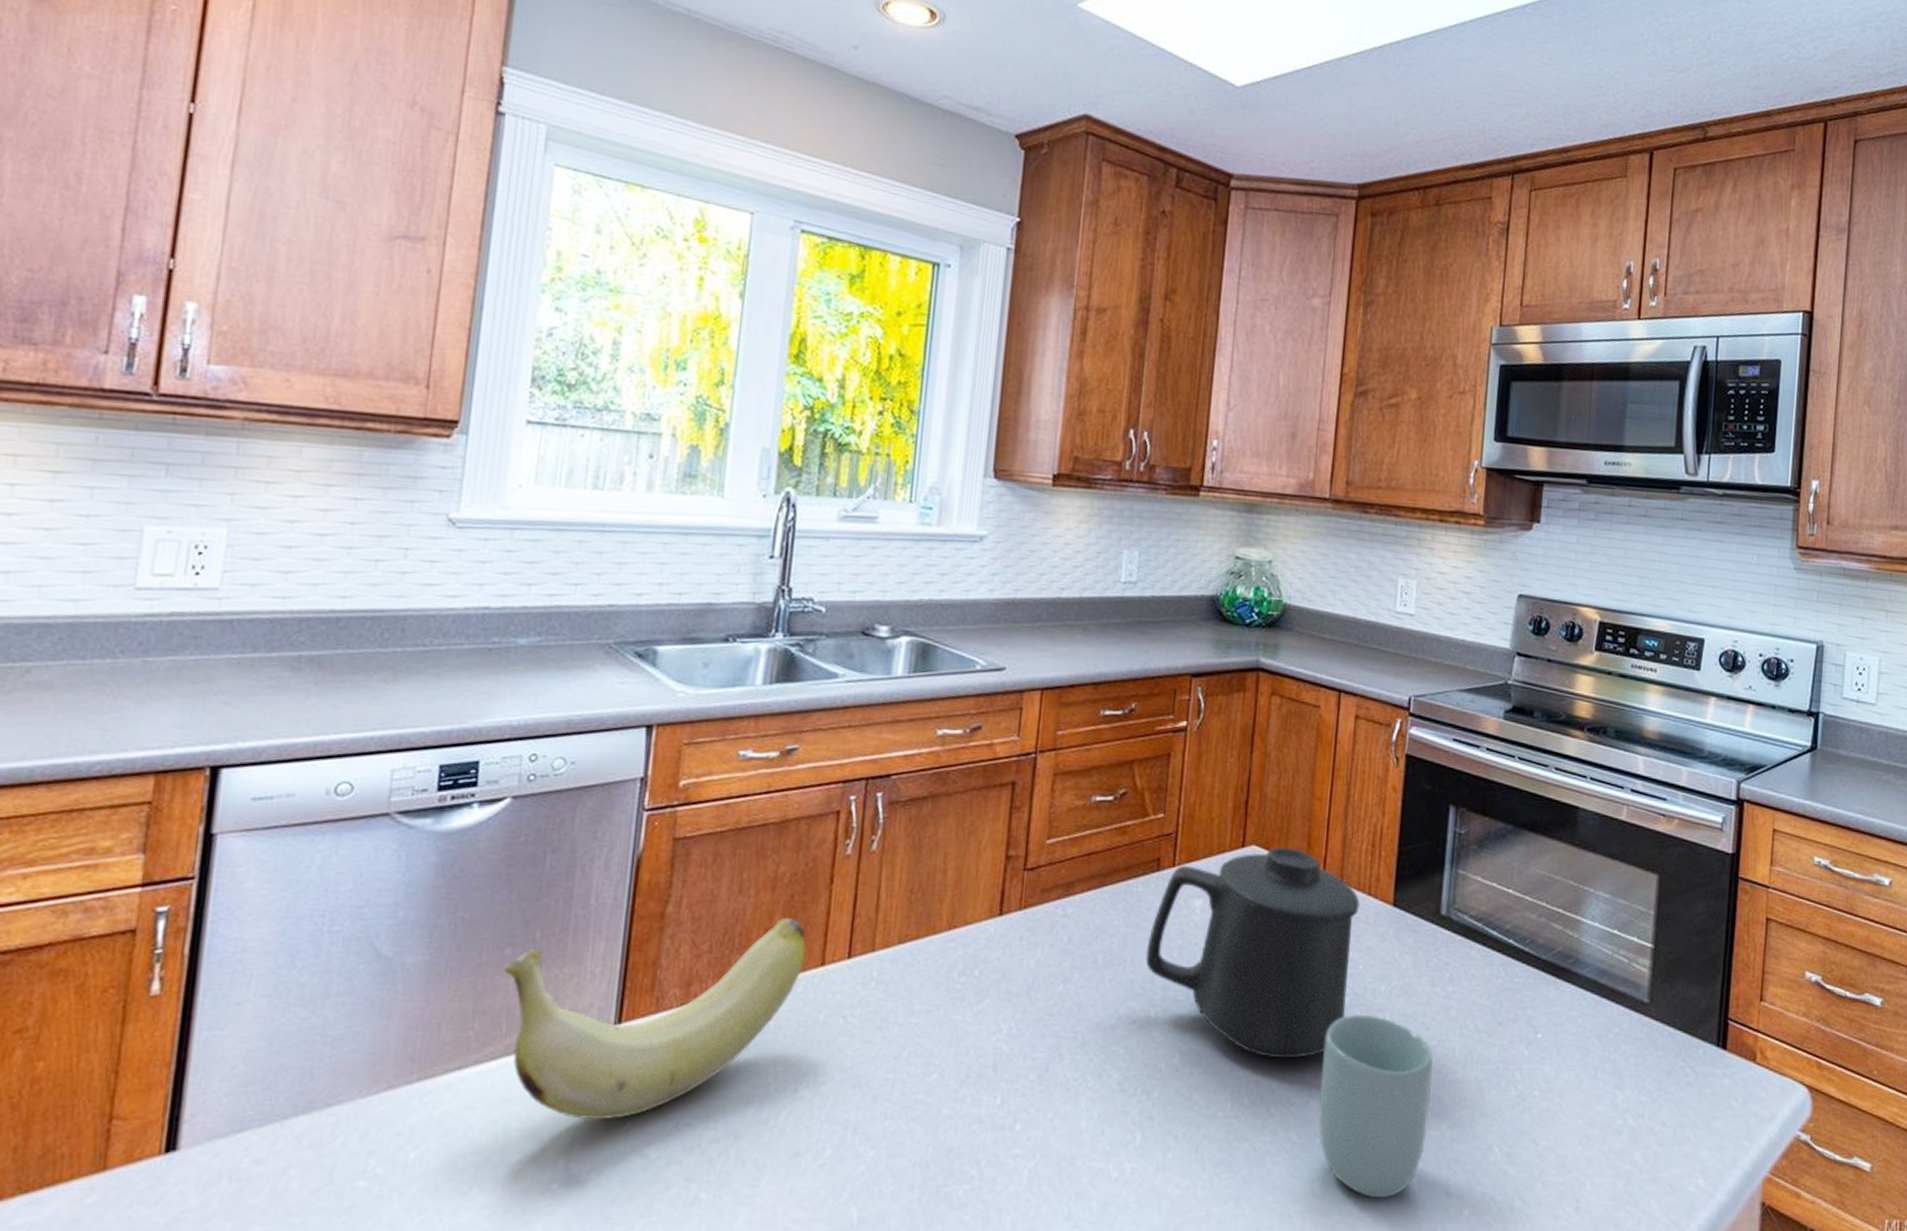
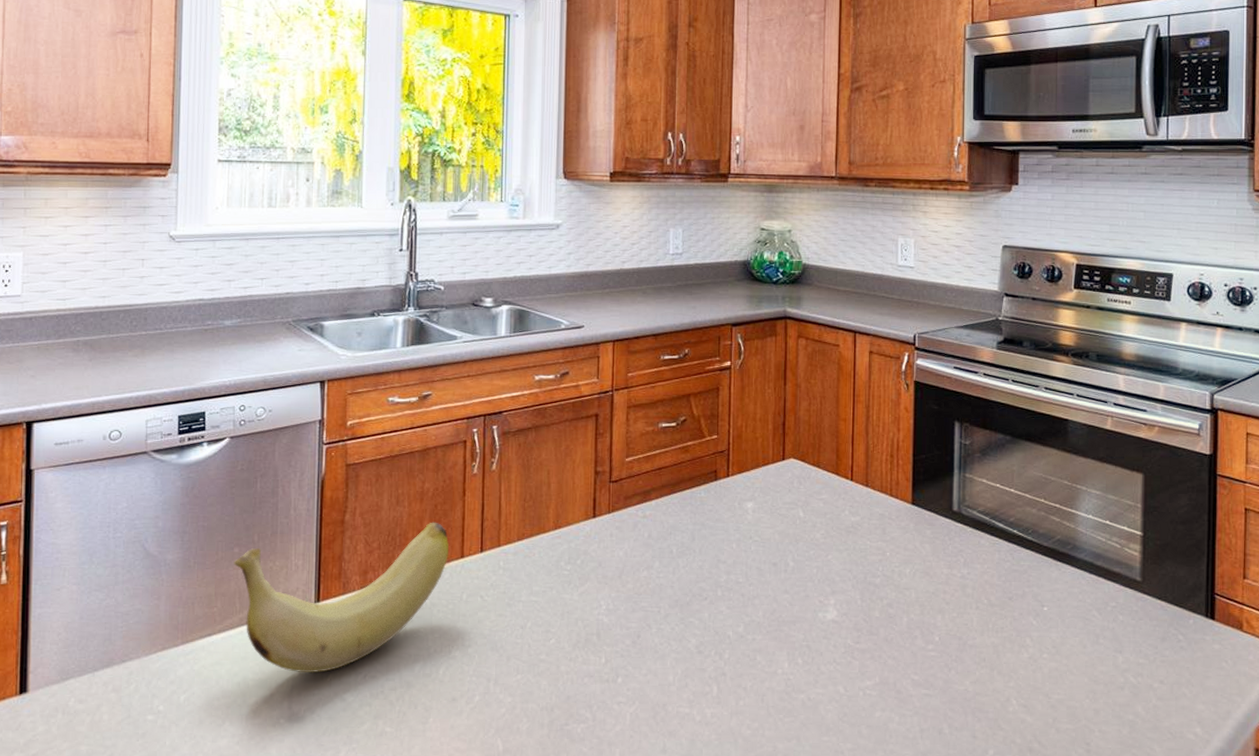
mug: present [1145,847,1360,1059] -> none [711,460,884,628]
cup: present [1318,1014,1433,1199] -> none [860,591,955,740]

